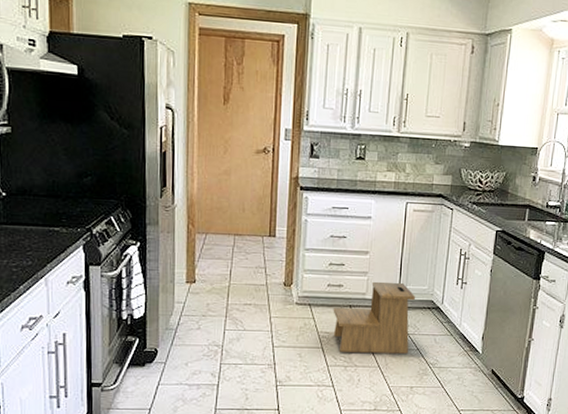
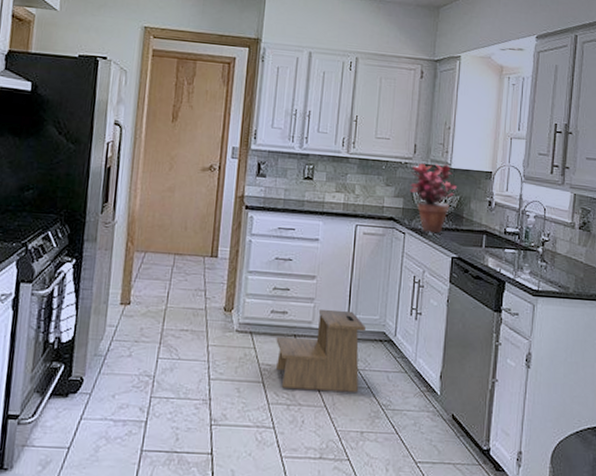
potted plant: none [458,140,503,209] -> present [410,163,457,234]

